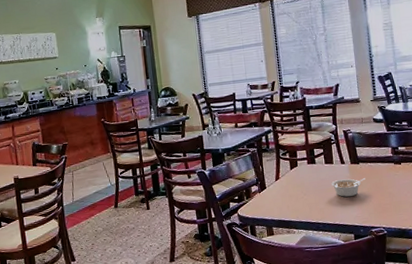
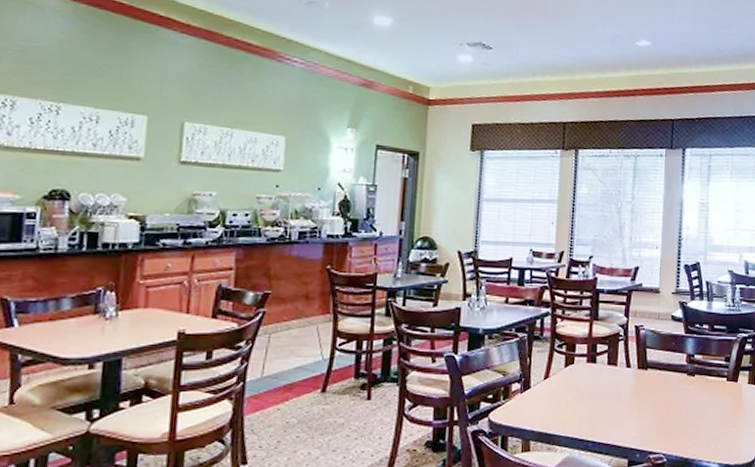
legume: present [331,178,365,197] -> none [610,387,652,411]

